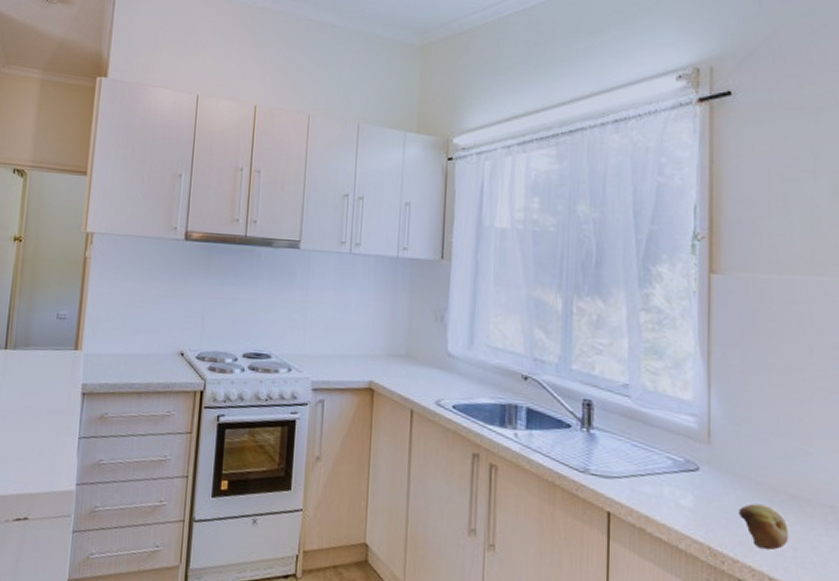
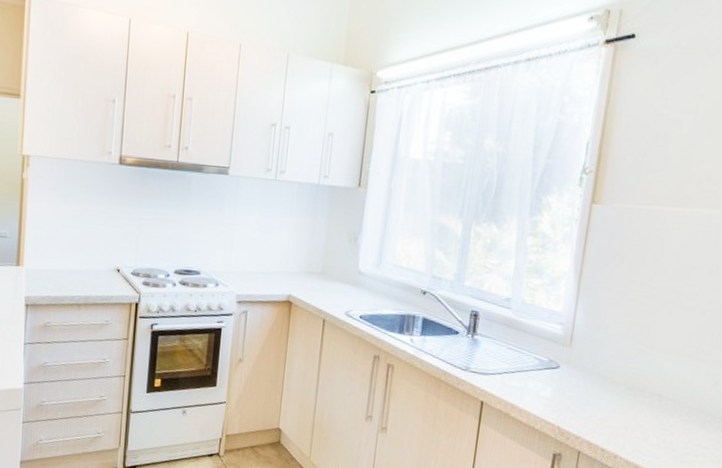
fruit: present [738,503,789,551] -> none [585,393,623,429]

